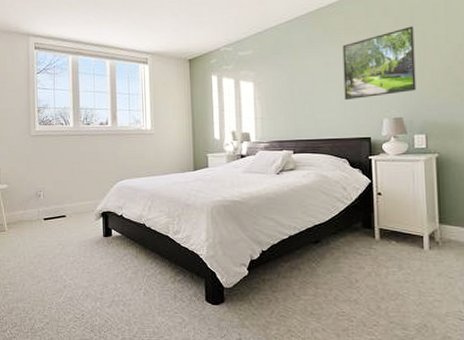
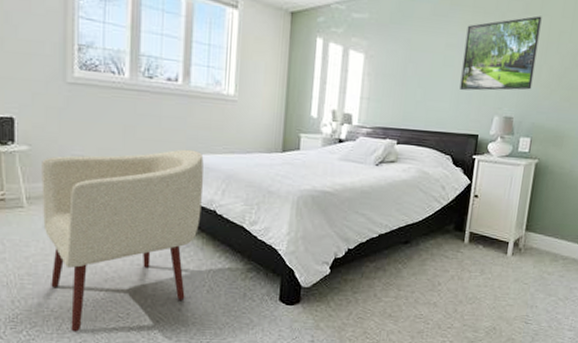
armchair: none [16,176,134,331] -> present [42,149,204,332]

